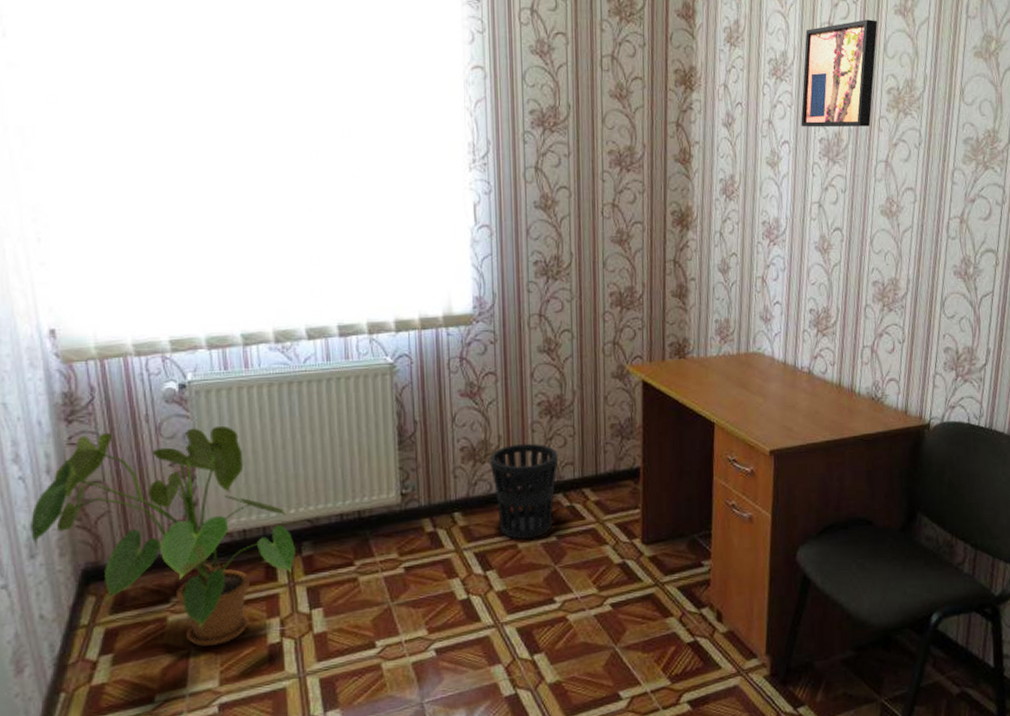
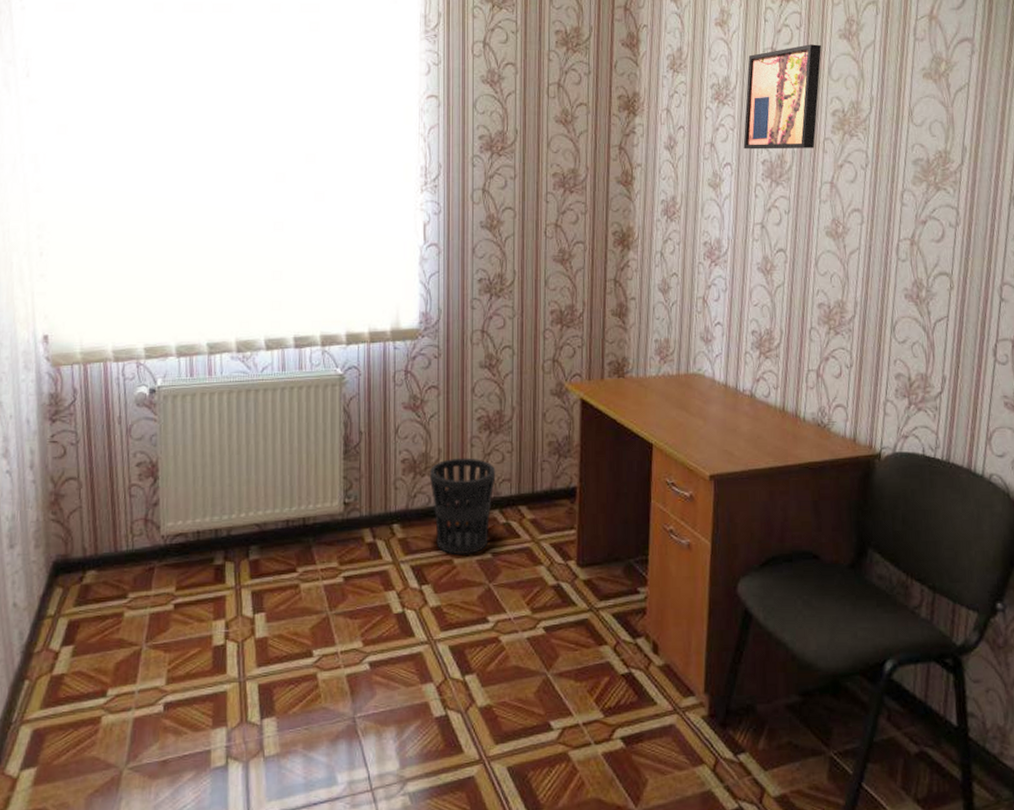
house plant: present [31,425,295,647] -> none [12,429,243,644]

